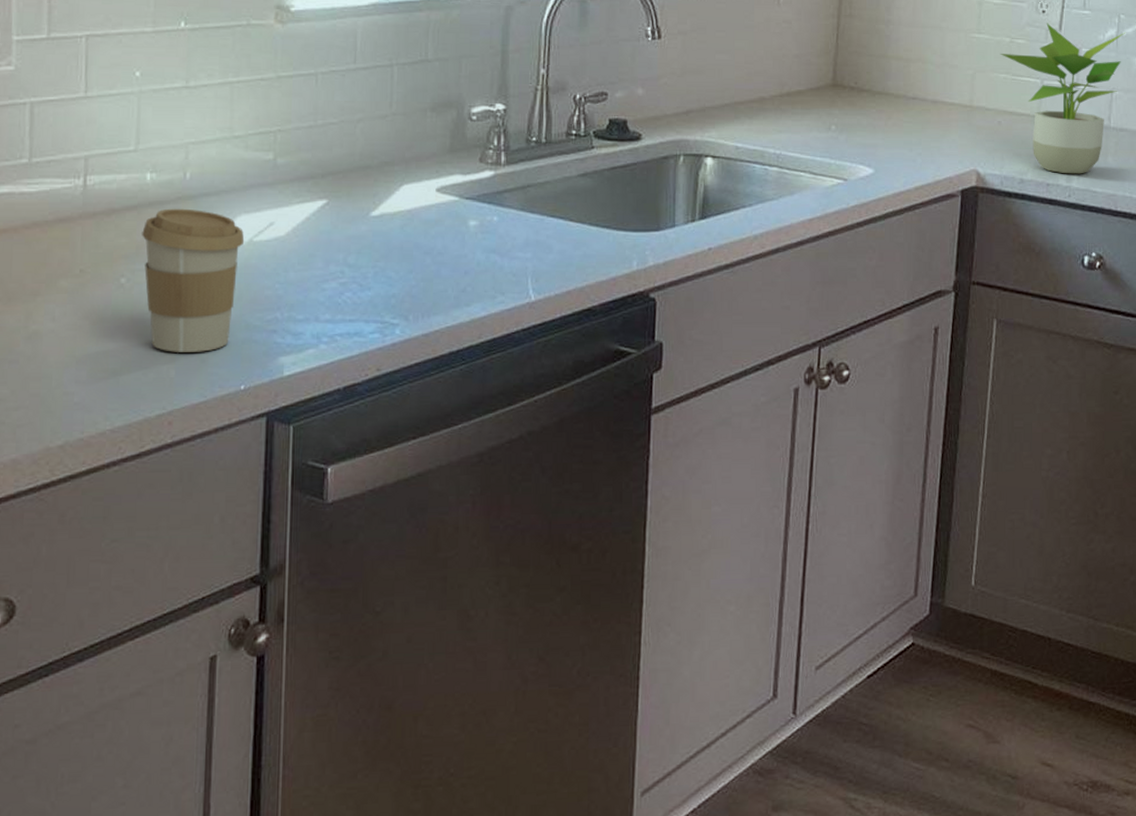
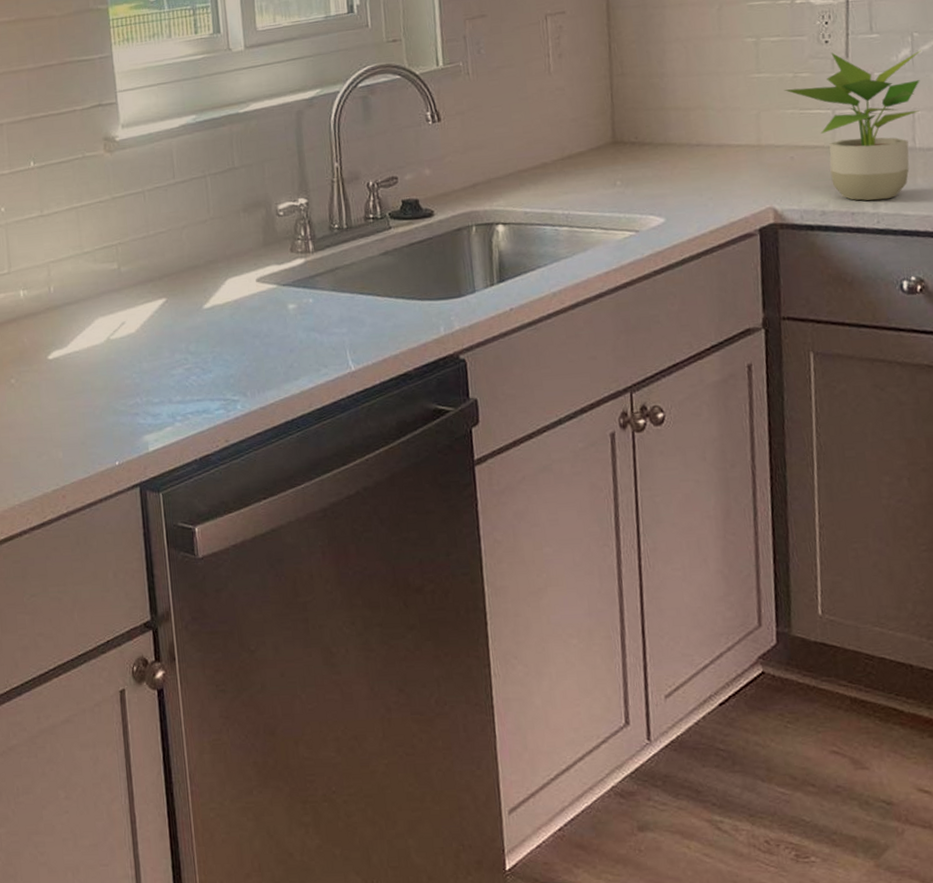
coffee cup: present [142,208,245,352] -> none [22,317,104,438]

